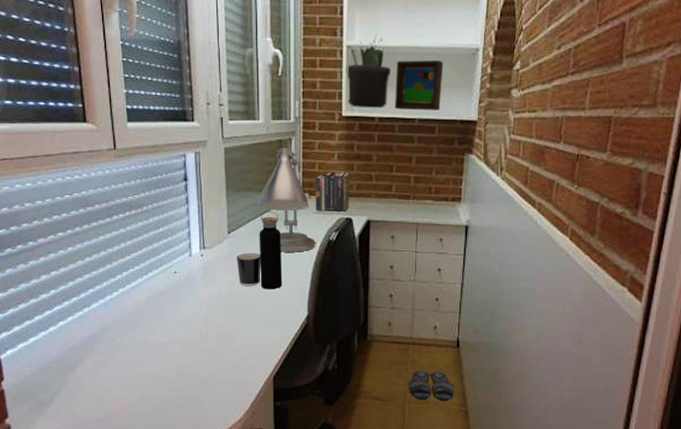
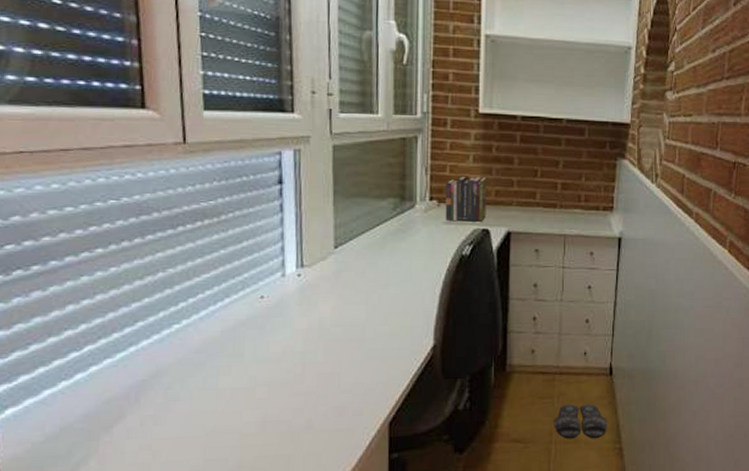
mug: present [236,253,261,286] -> none [344,272,377,312]
desk lamp: present [258,148,316,252] -> none [374,147,446,270]
water bottle: present [259,211,283,289] -> none [374,221,403,315]
planter: present [346,34,390,108] -> none [484,24,535,106]
picture frame: present [395,60,443,111] -> none [540,55,594,111]

